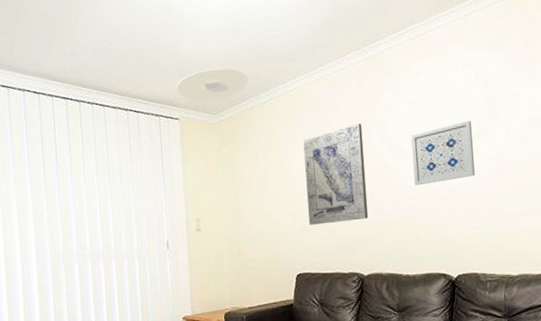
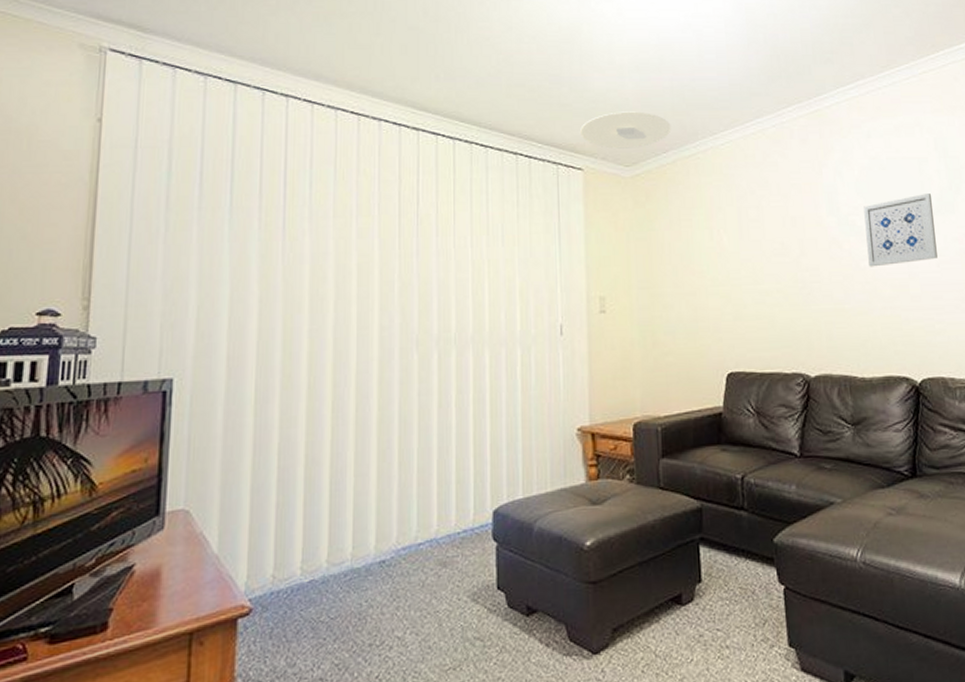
wall art: present [303,123,369,225] -> none [737,188,816,311]

